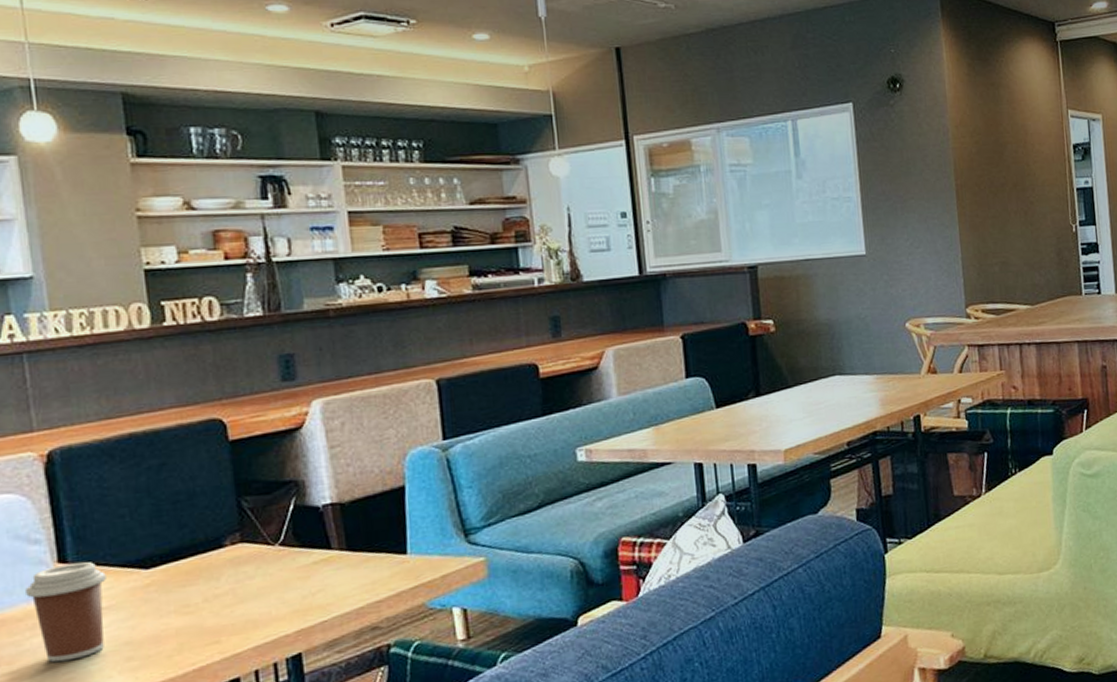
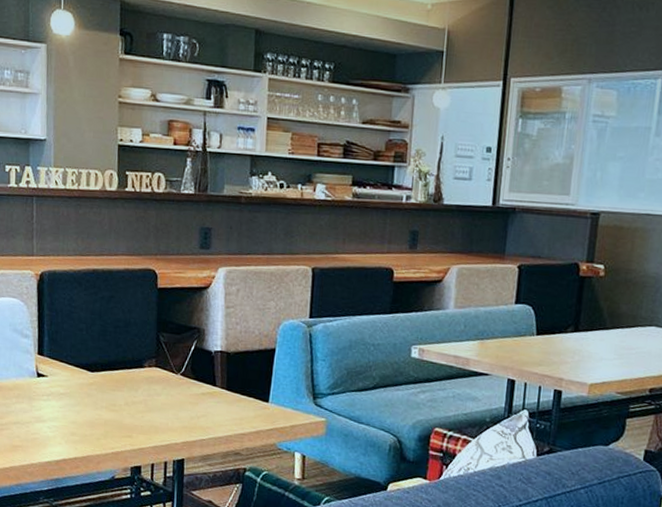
coffee cup: present [25,562,106,663] -> none [16,356,66,426]

